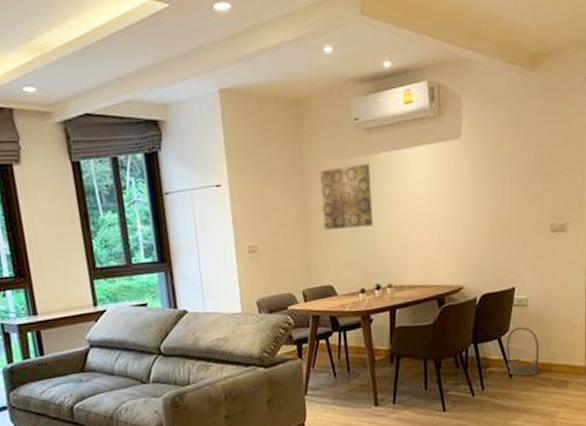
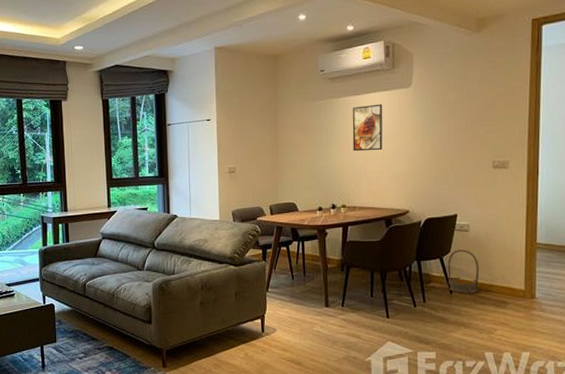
wall art: present [320,164,374,230] -> none [289,106,333,158]
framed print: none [395,159,431,219] -> present [352,104,383,152]

